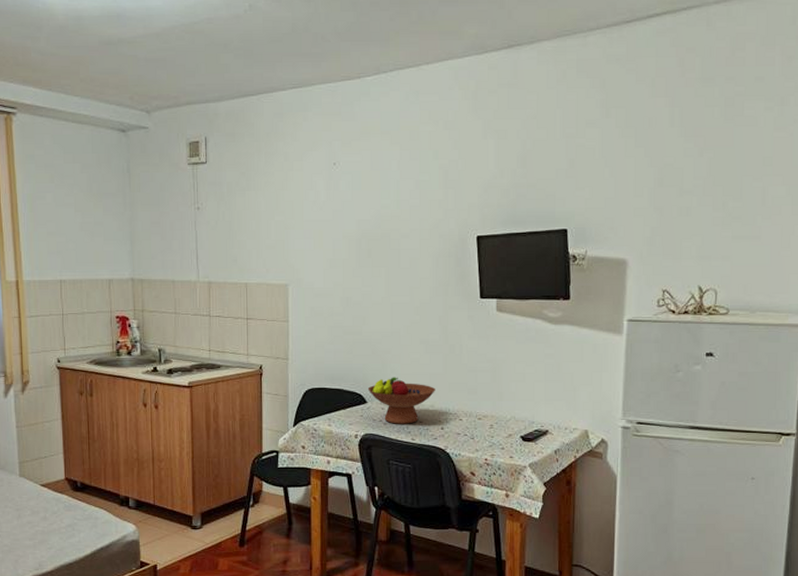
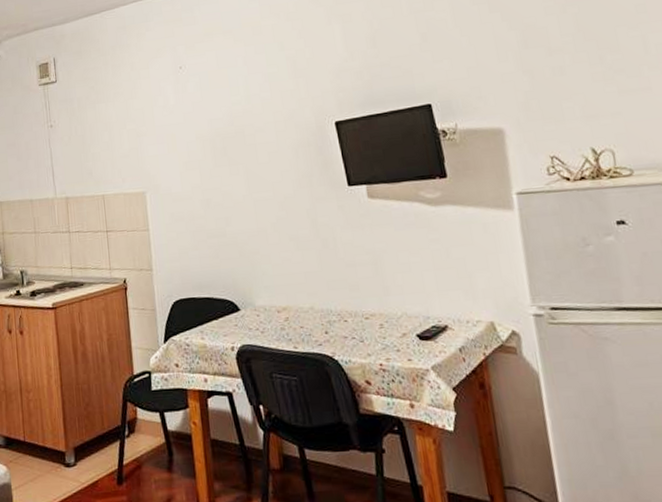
fruit bowl: present [367,377,435,424] -> none [239,279,313,332]

